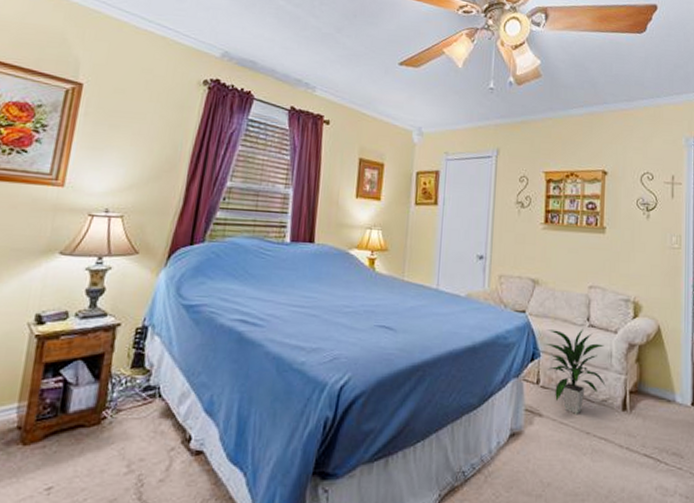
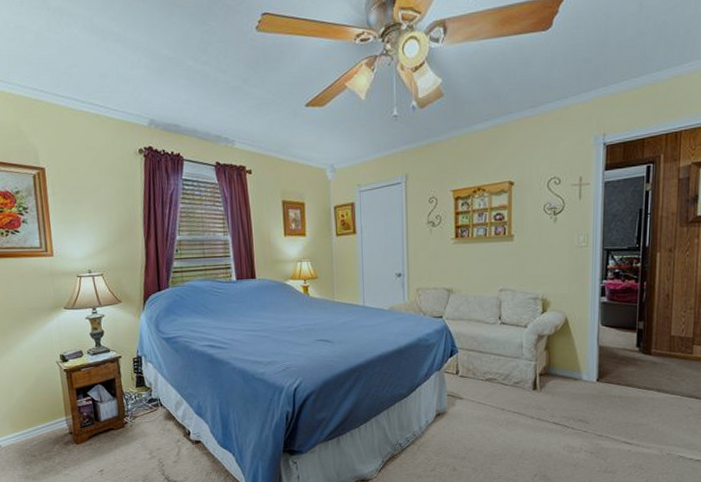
indoor plant: present [545,328,606,414] -> none [462,326,518,395]

